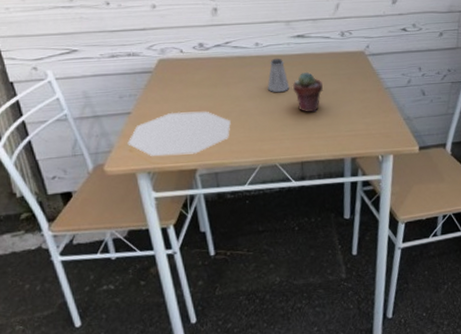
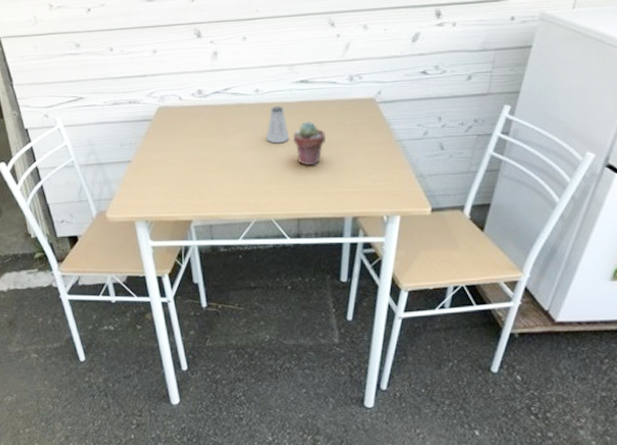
plate: present [127,111,231,157] -> none [127,161,227,206]

